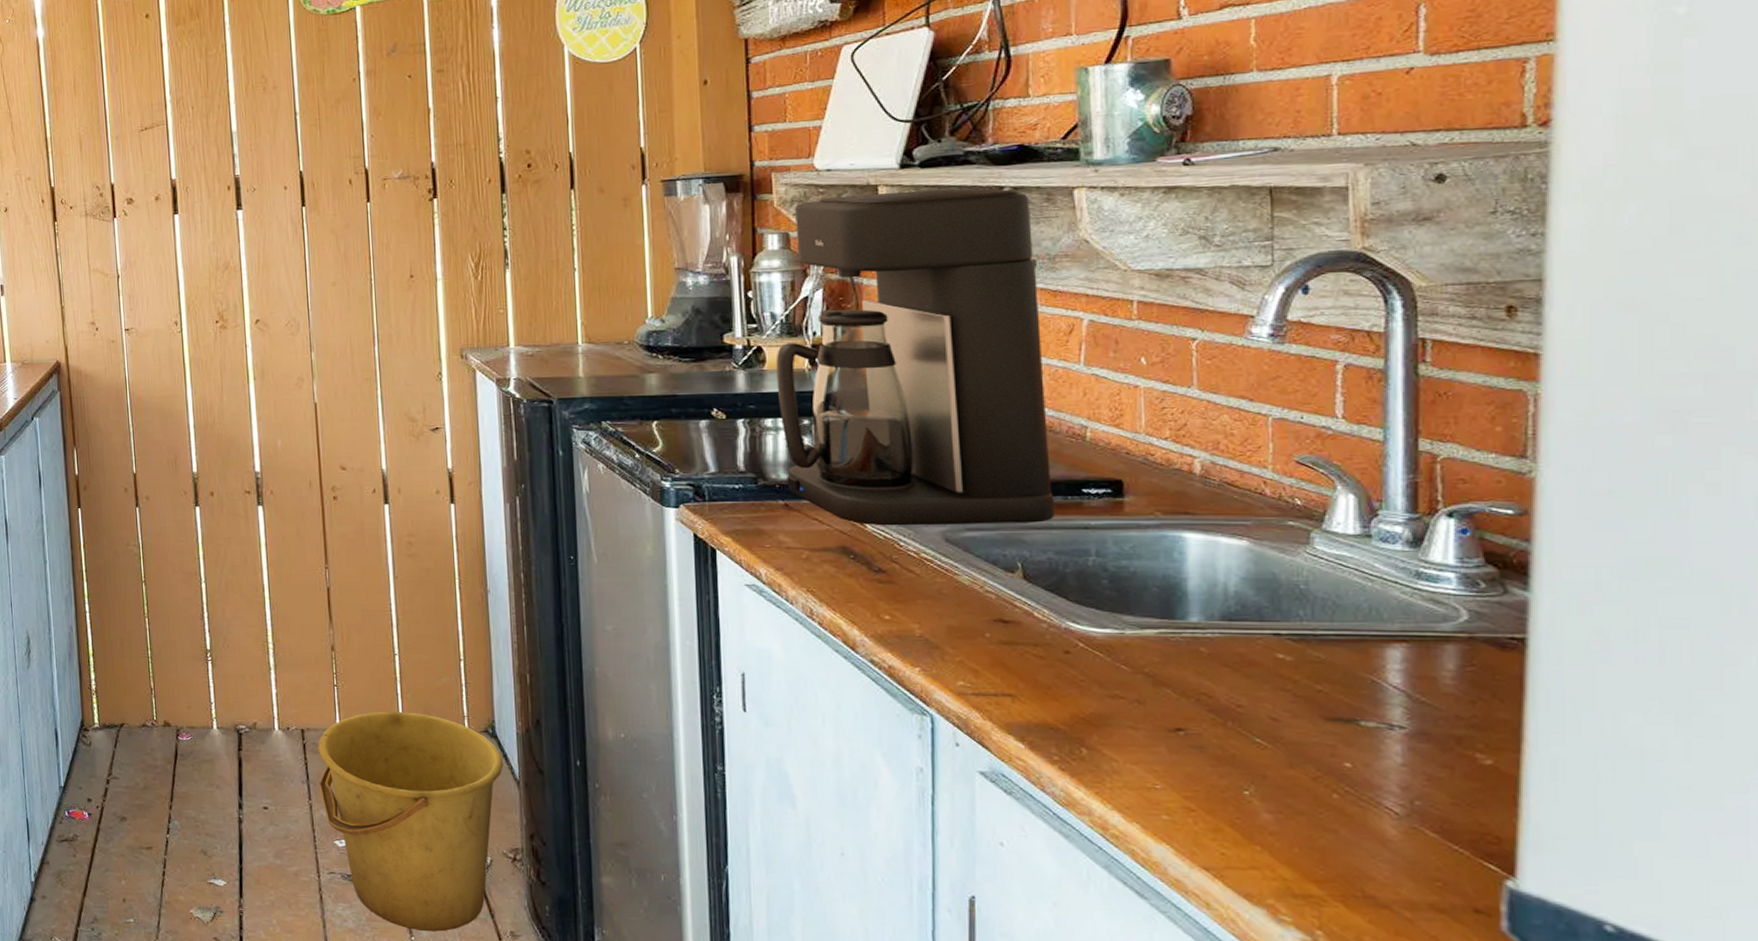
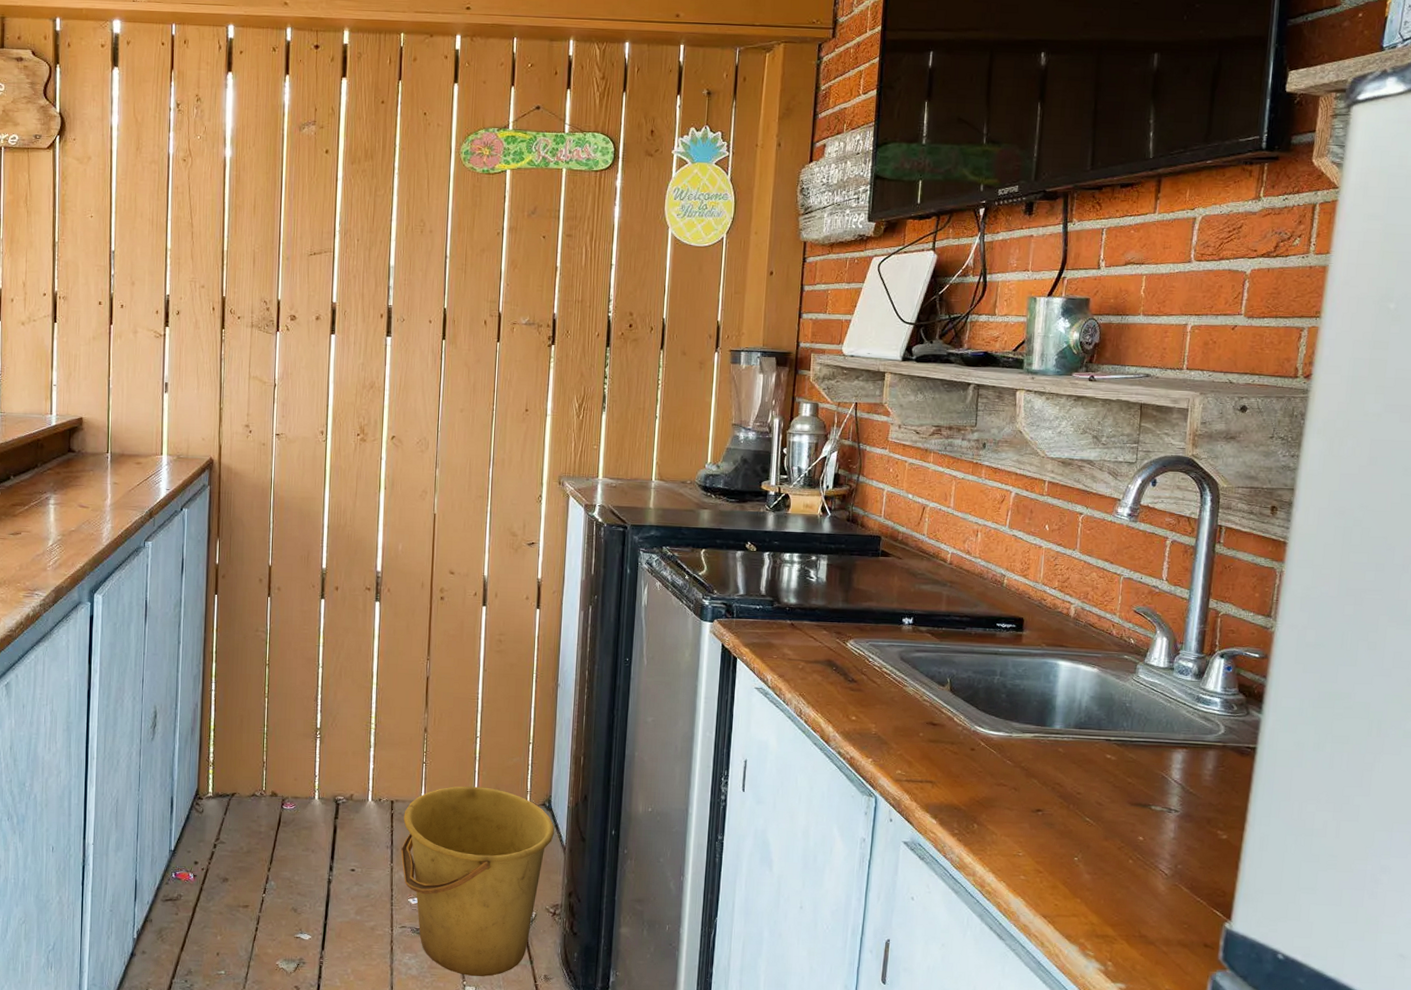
coffee maker: present [775,188,1054,526] -> none [795,378,987,648]

